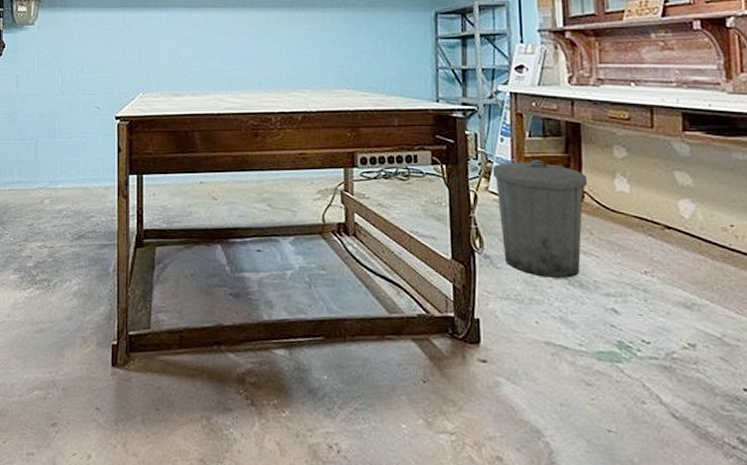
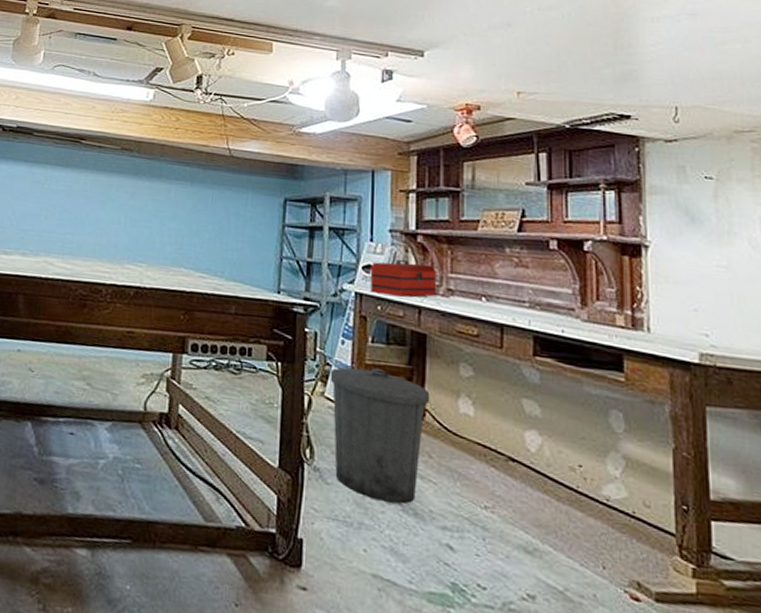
toolbox: none [522,56,588,91] -> present [370,259,437,297]

